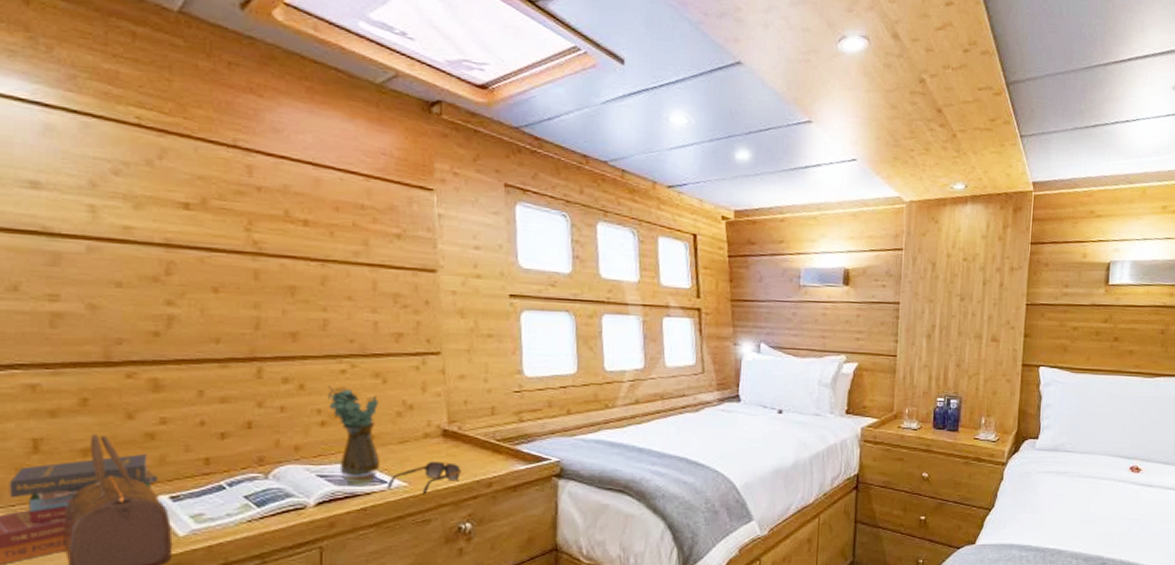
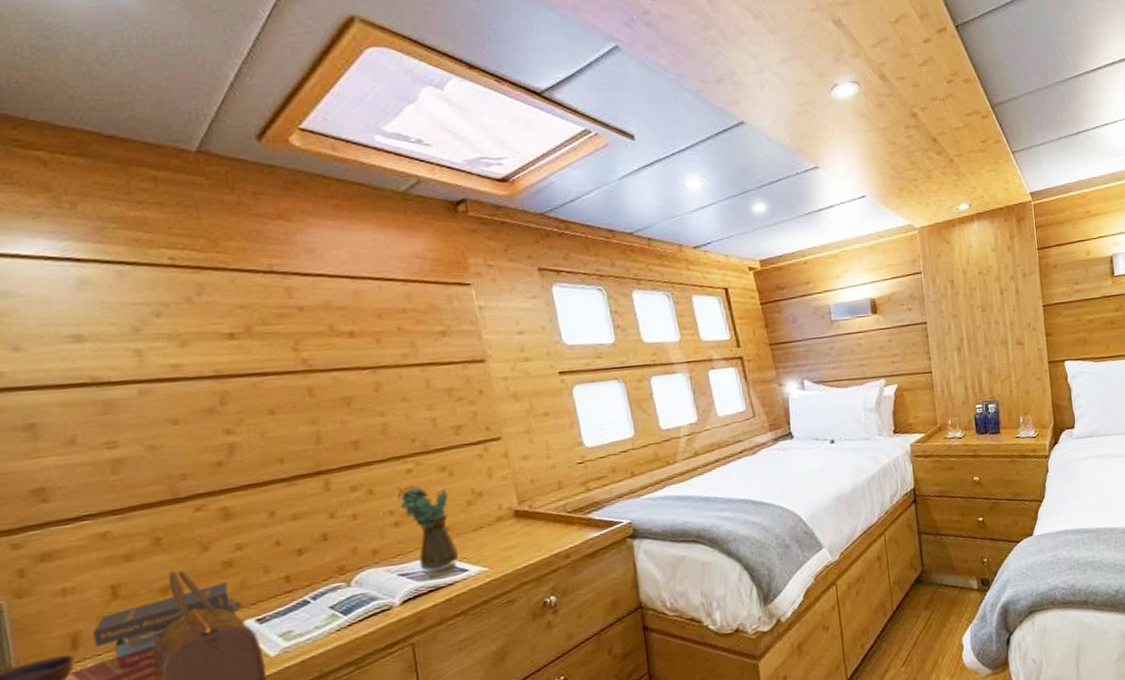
sunglasses: present [387,461,461,495] -> none [468,540,539,576]

